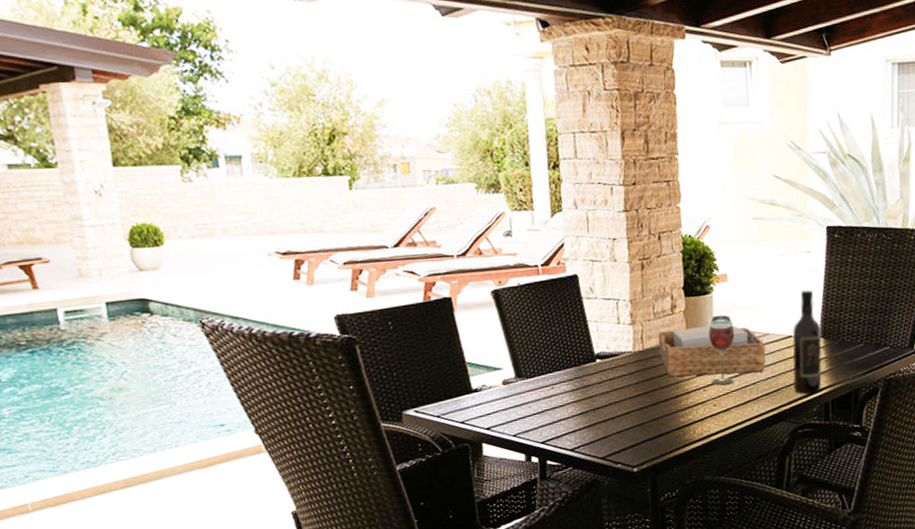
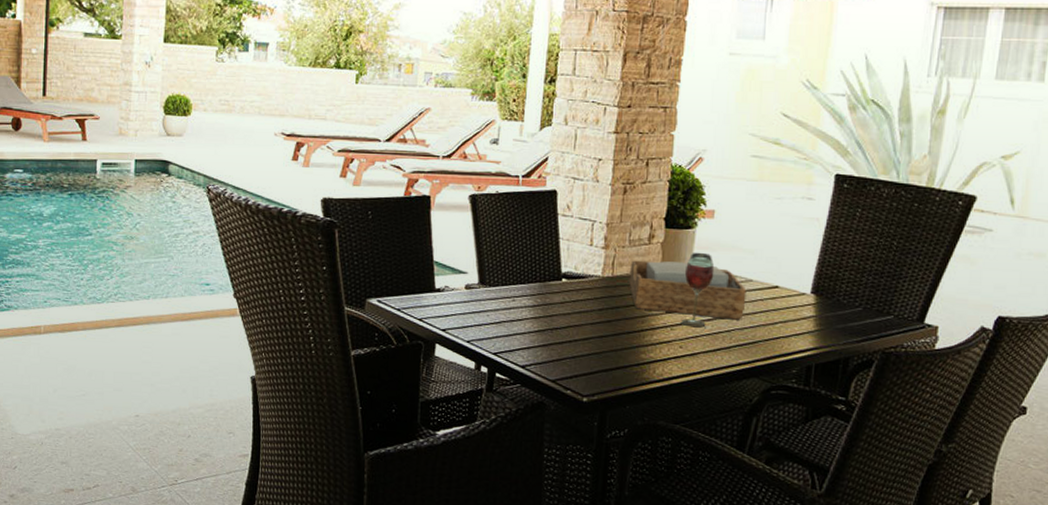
wine bottle: present [792,290,822,394] -> none [773,239,814,353]

